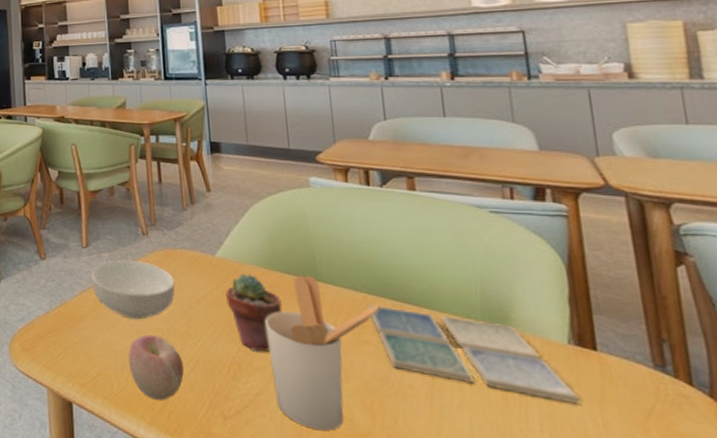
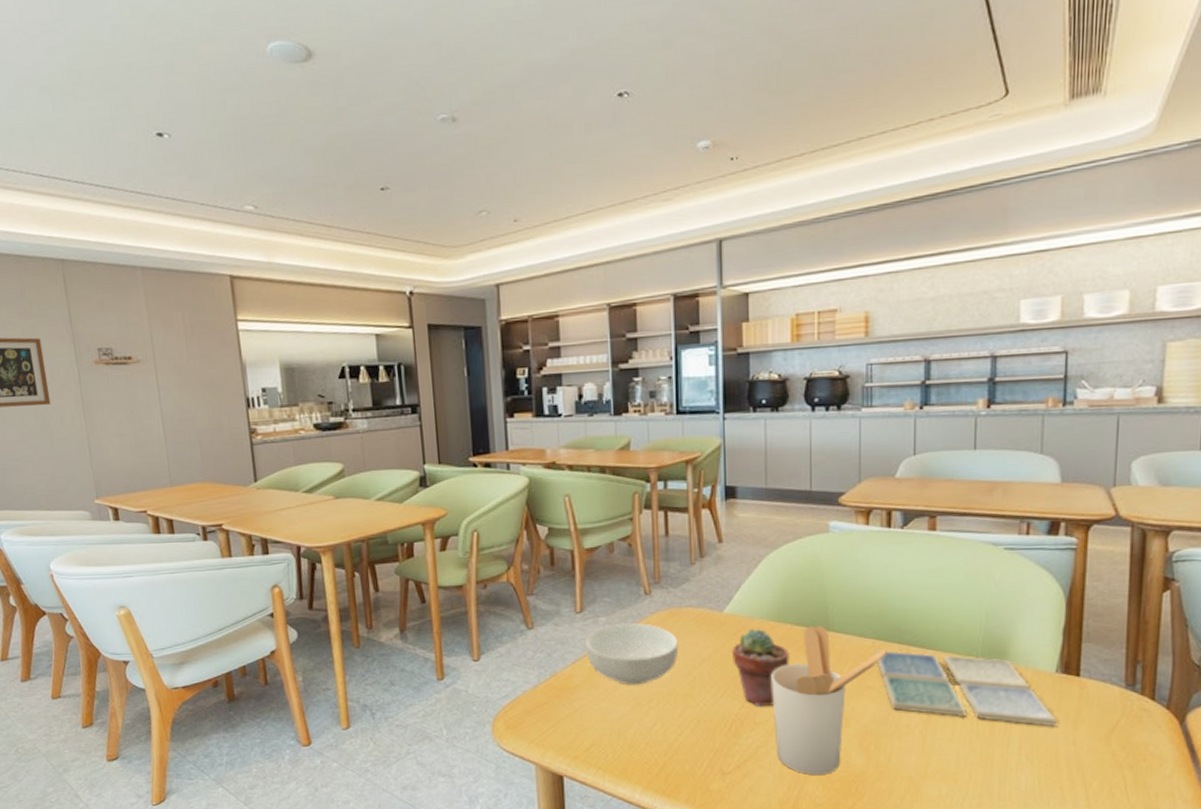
apple: present [128,335,184,401] -> none [625,700,684,765]

